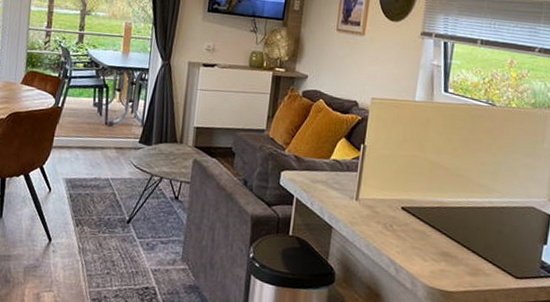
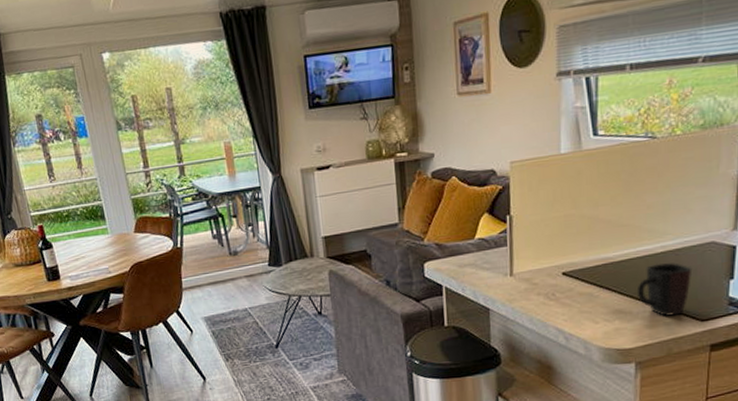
mug: none [463,216,513,269] -> present [636,262,693,316]

